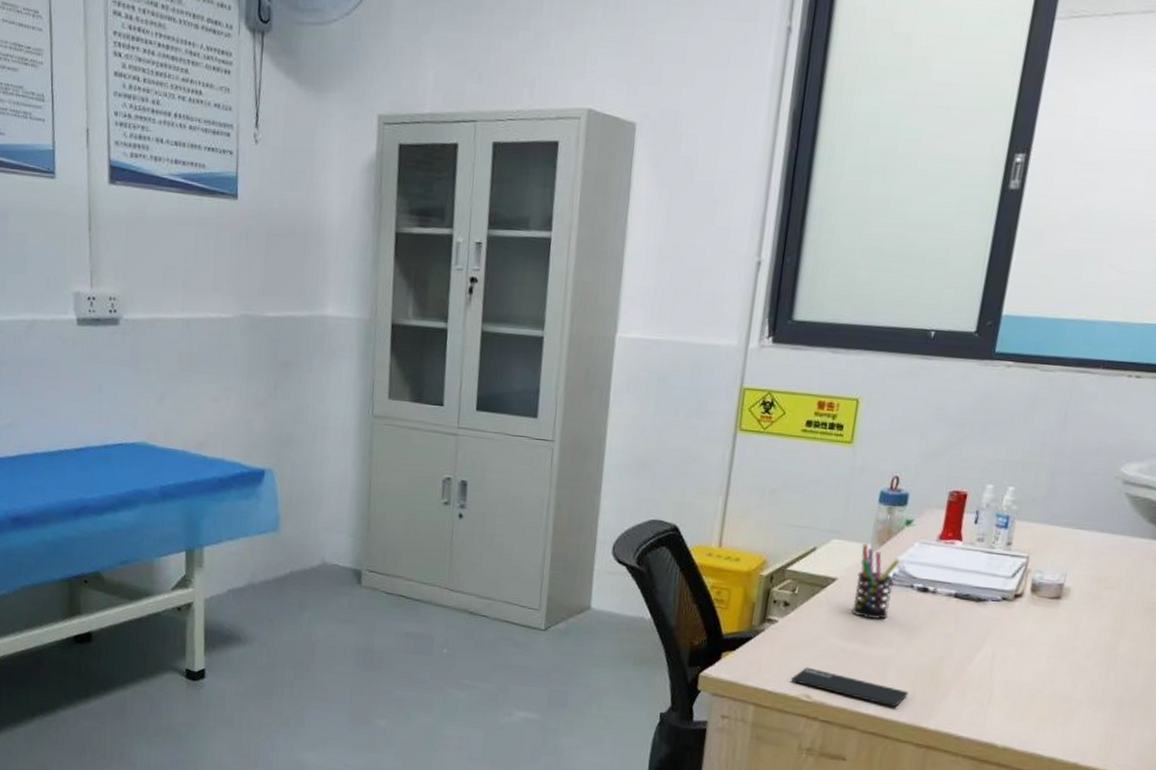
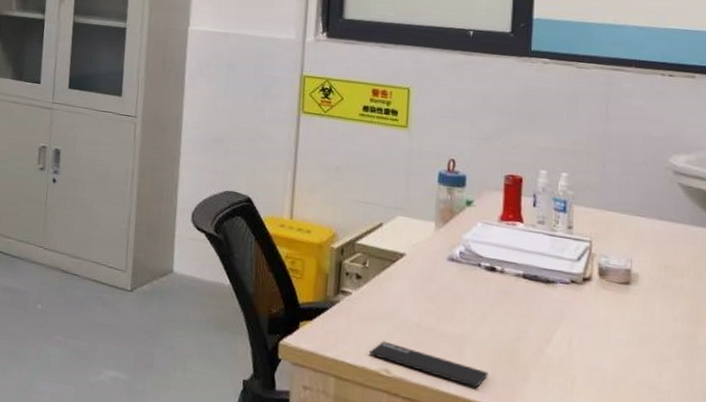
pen holder: present [852,543,900,619] -> none [423,220,465,297]

